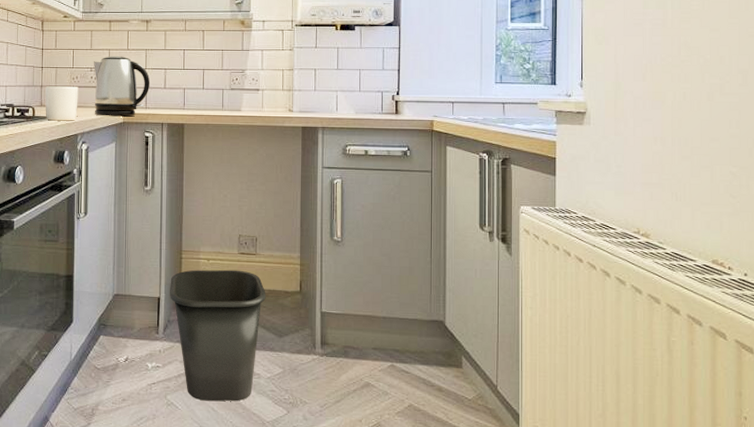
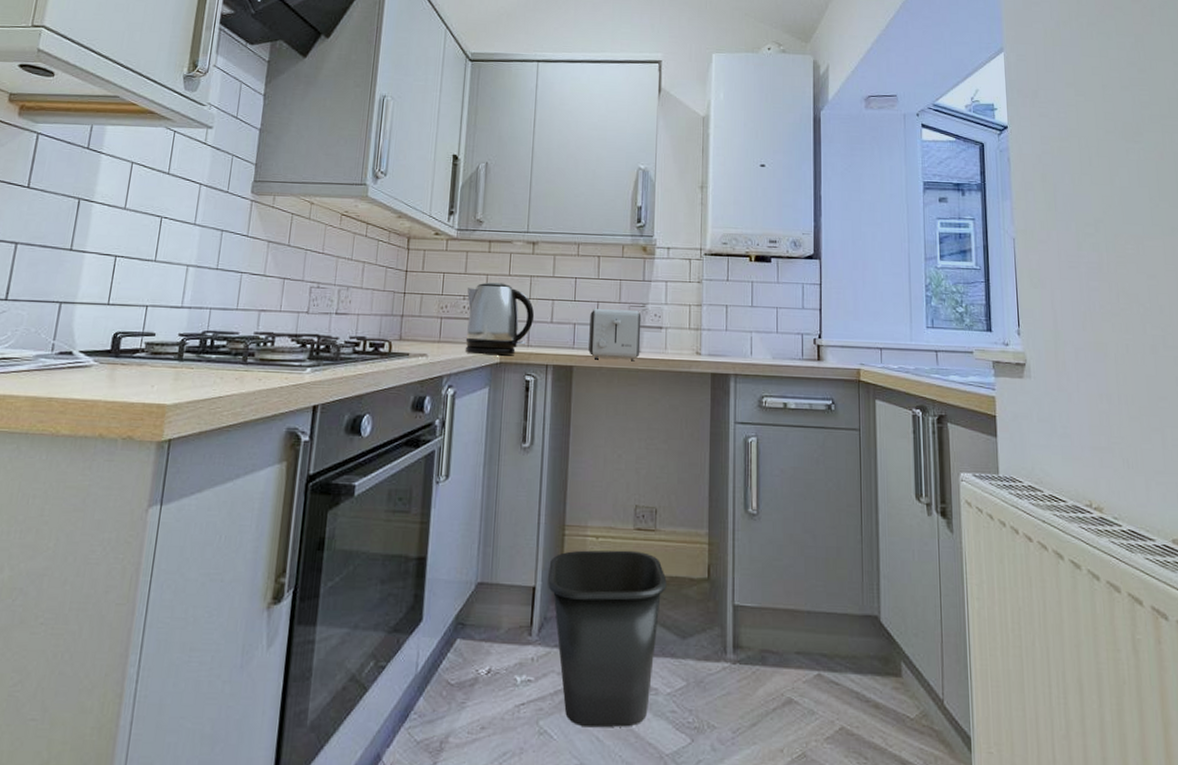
mug: present [45,86,78,121] -> none [404,316,447,360]
toaster: none [197,76,241,119] -> present [588,309,642,361]

